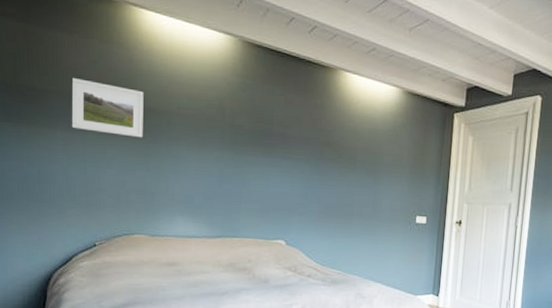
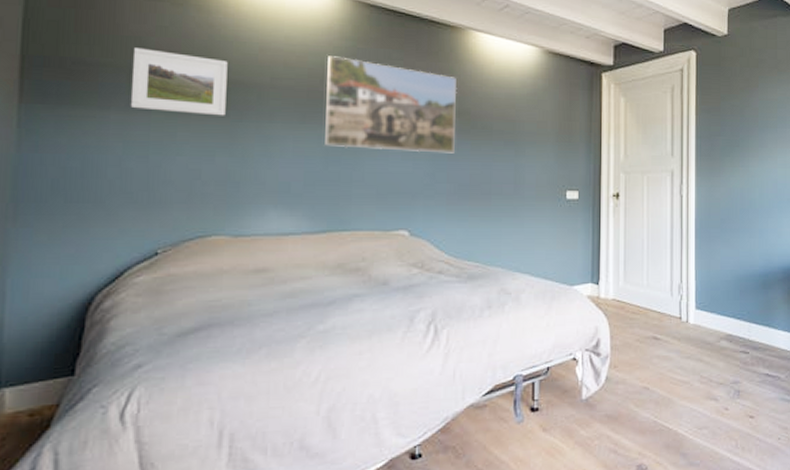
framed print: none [220,90,328,179] -> present [325,56,457,154]

